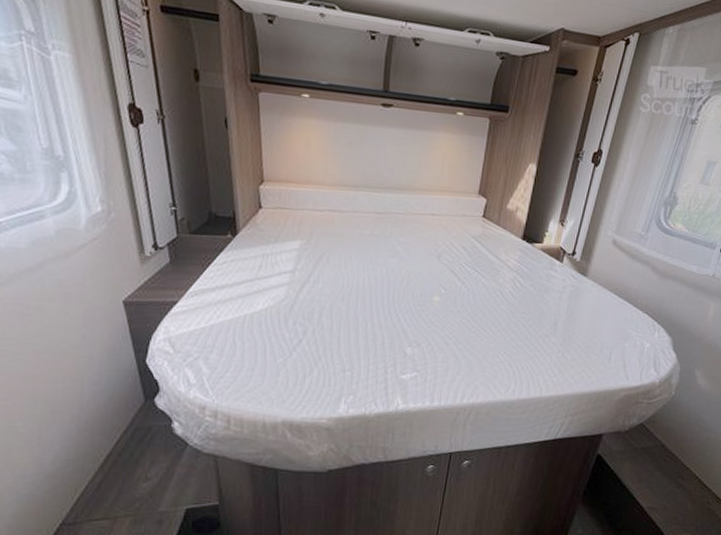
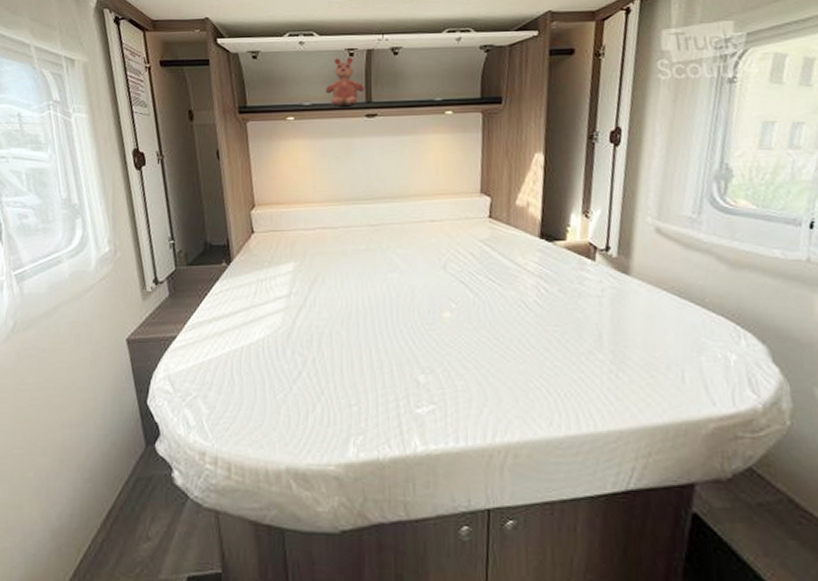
teddy bear: none [343,38,383,94] -> present [325,58,365,108]

